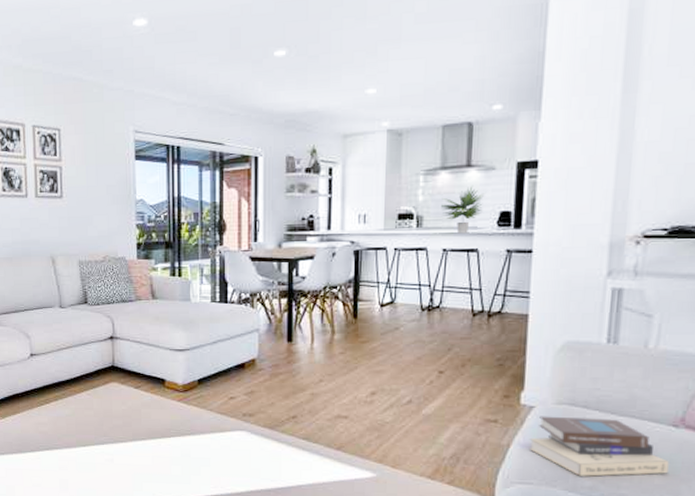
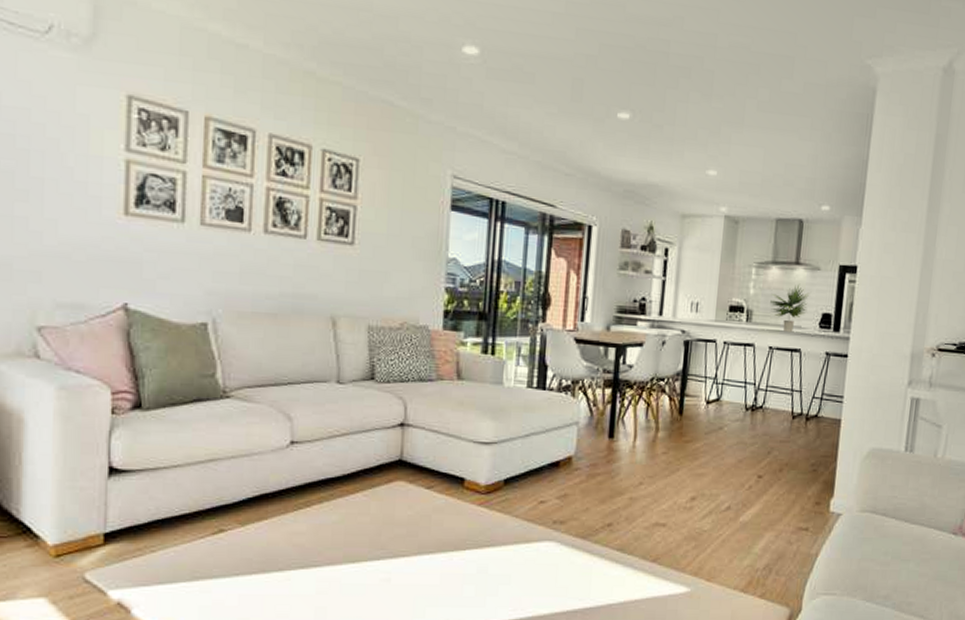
books: present [529,416,669,477] -> none [835,524,948,585]

